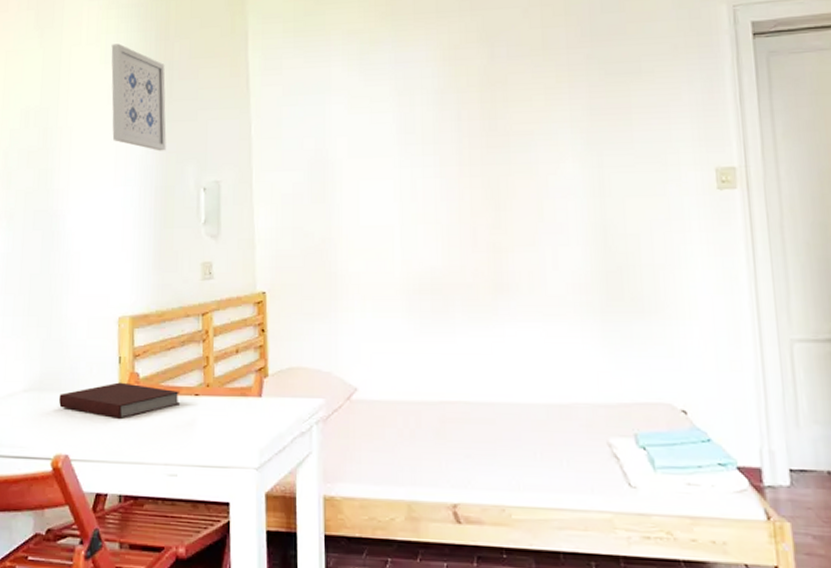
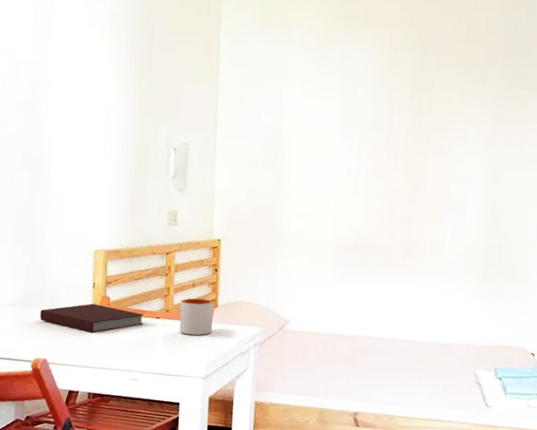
wall art: present [111,43,166,151] -> none [96,11,146,113]
mug: none [222,367,264,415] -> present [179,298,214,336]

